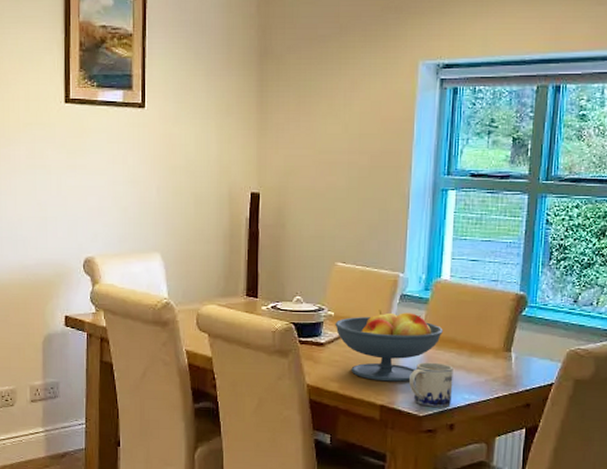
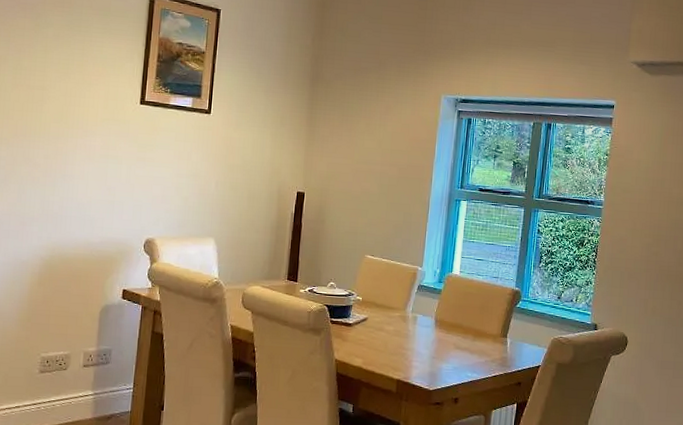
fruit bowl: present [335,310,443,382] -> none [362,297,452,360]
mug: present [409,362,453,407] -> none [422,343,460,383]

